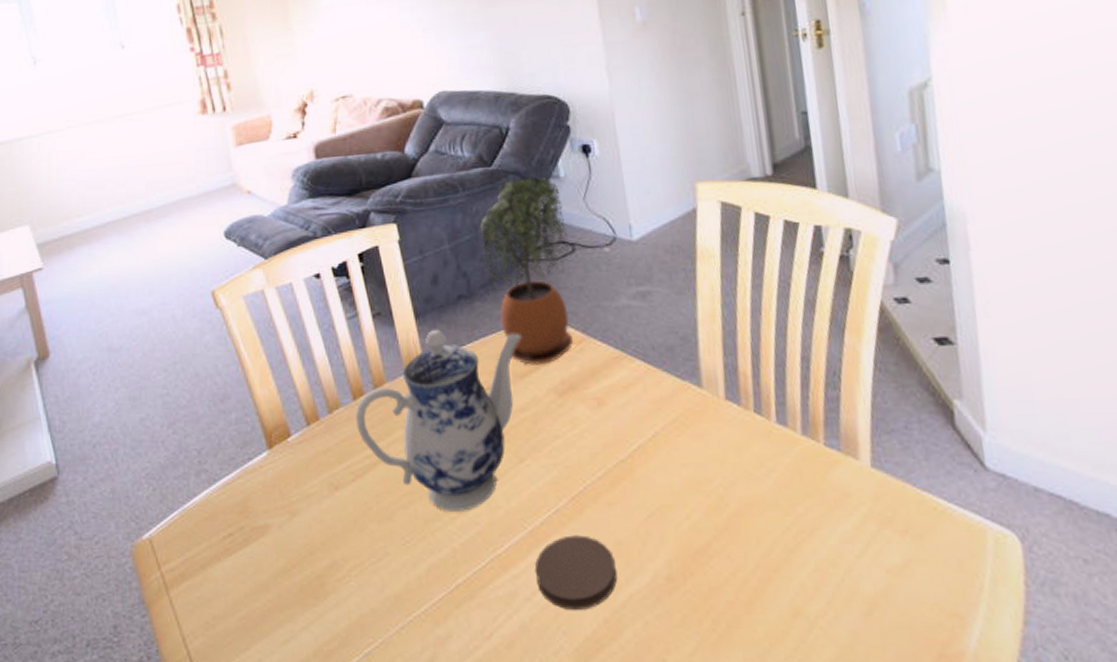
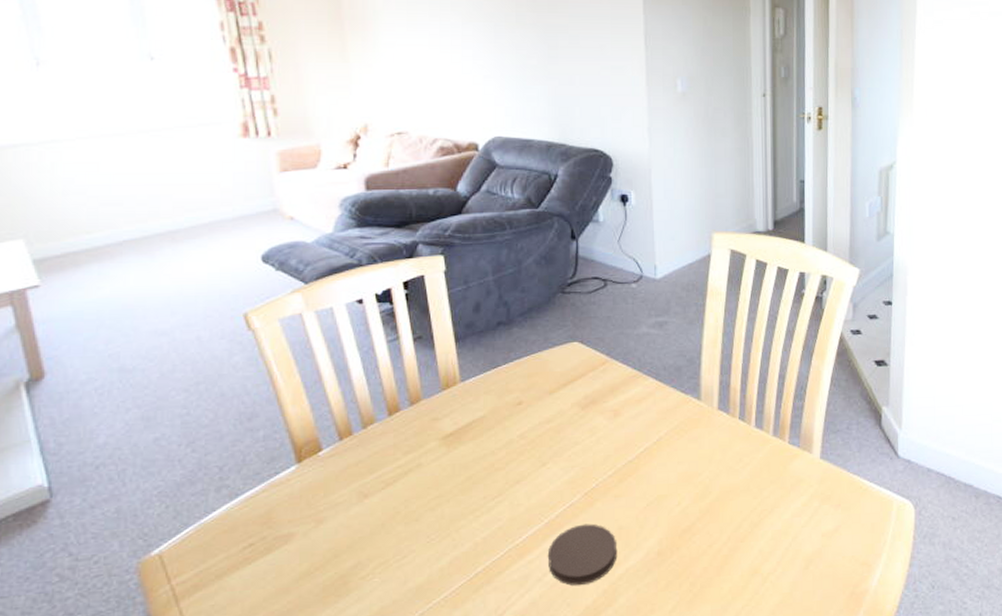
teapot: present [356,329,522,511] -> none [390,351,553,511]
potted plant: present [479,176,574,365] -> none [523,219,602,383]

